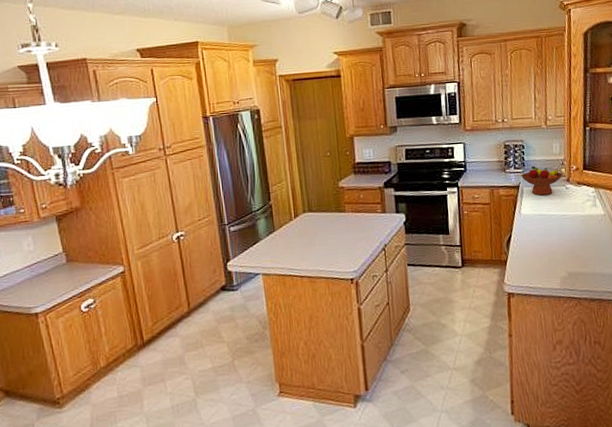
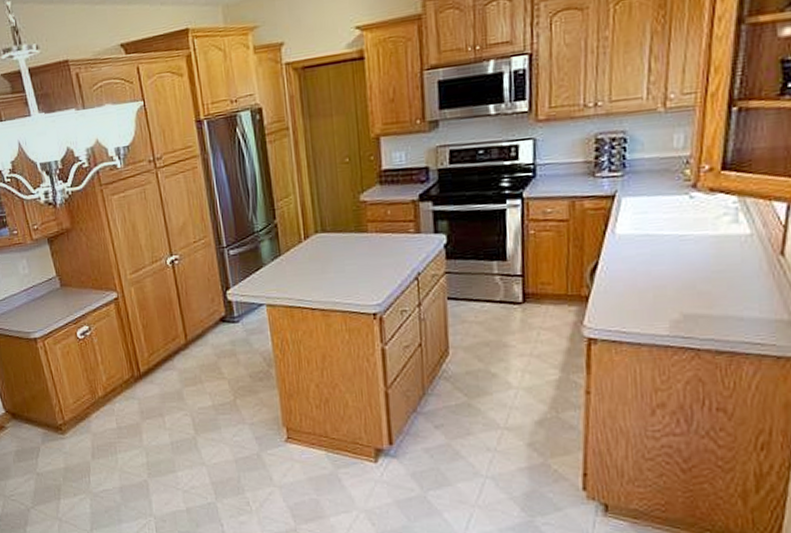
fruit bowl: present [521,166,563,196] -> none [619,166,687,209]

